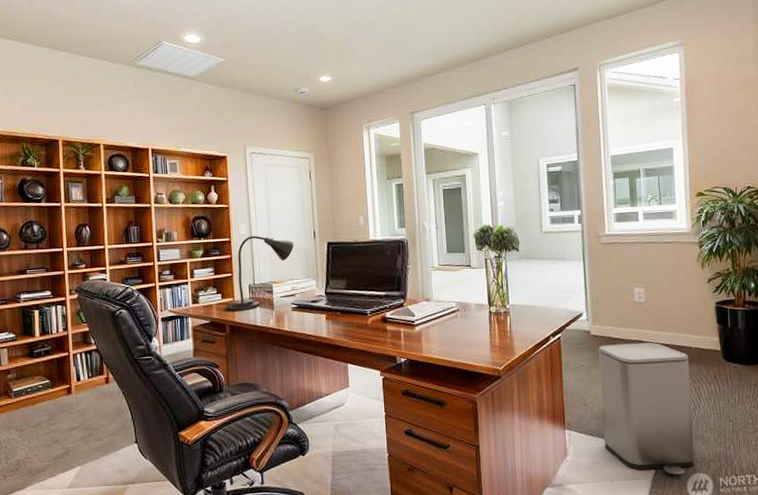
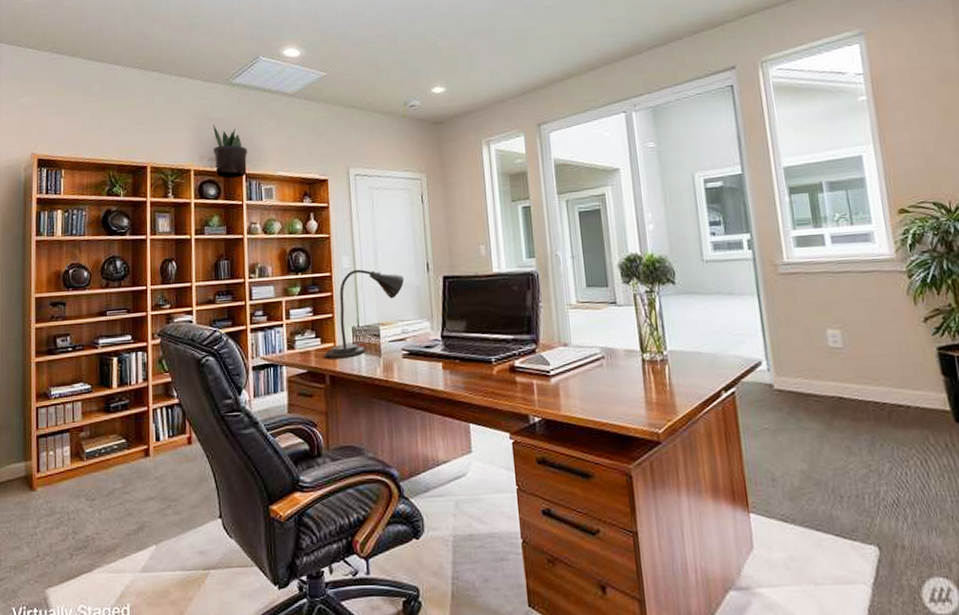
planter: none [120,102,153,153] -> present [213,124,247,179]
pedal bin: present [599,342,695,475] -> none [786,399,929,579]

